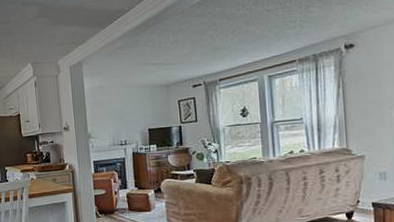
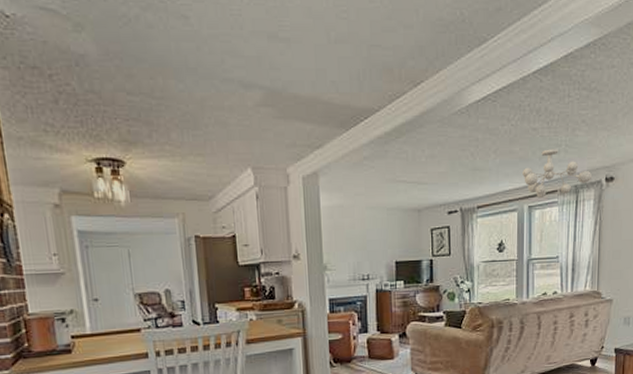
ceiling light fixture: none [260,25,330,68] -> present [523,149,591,198]

